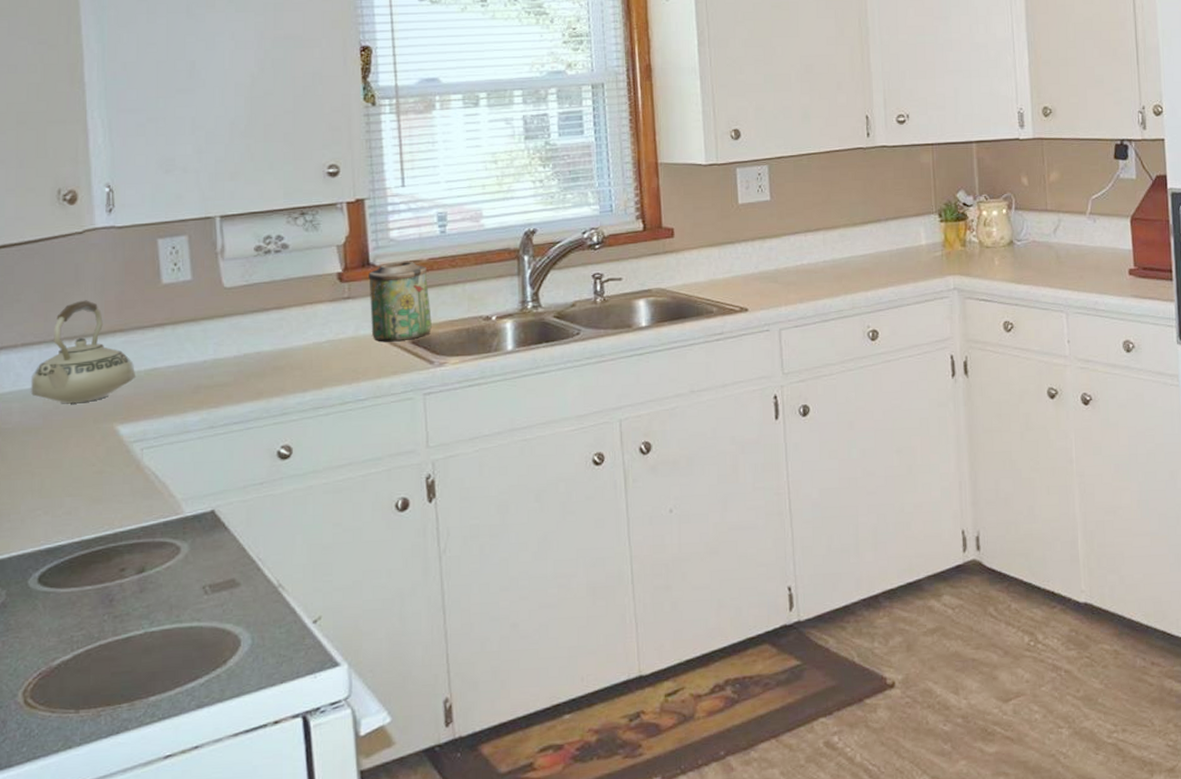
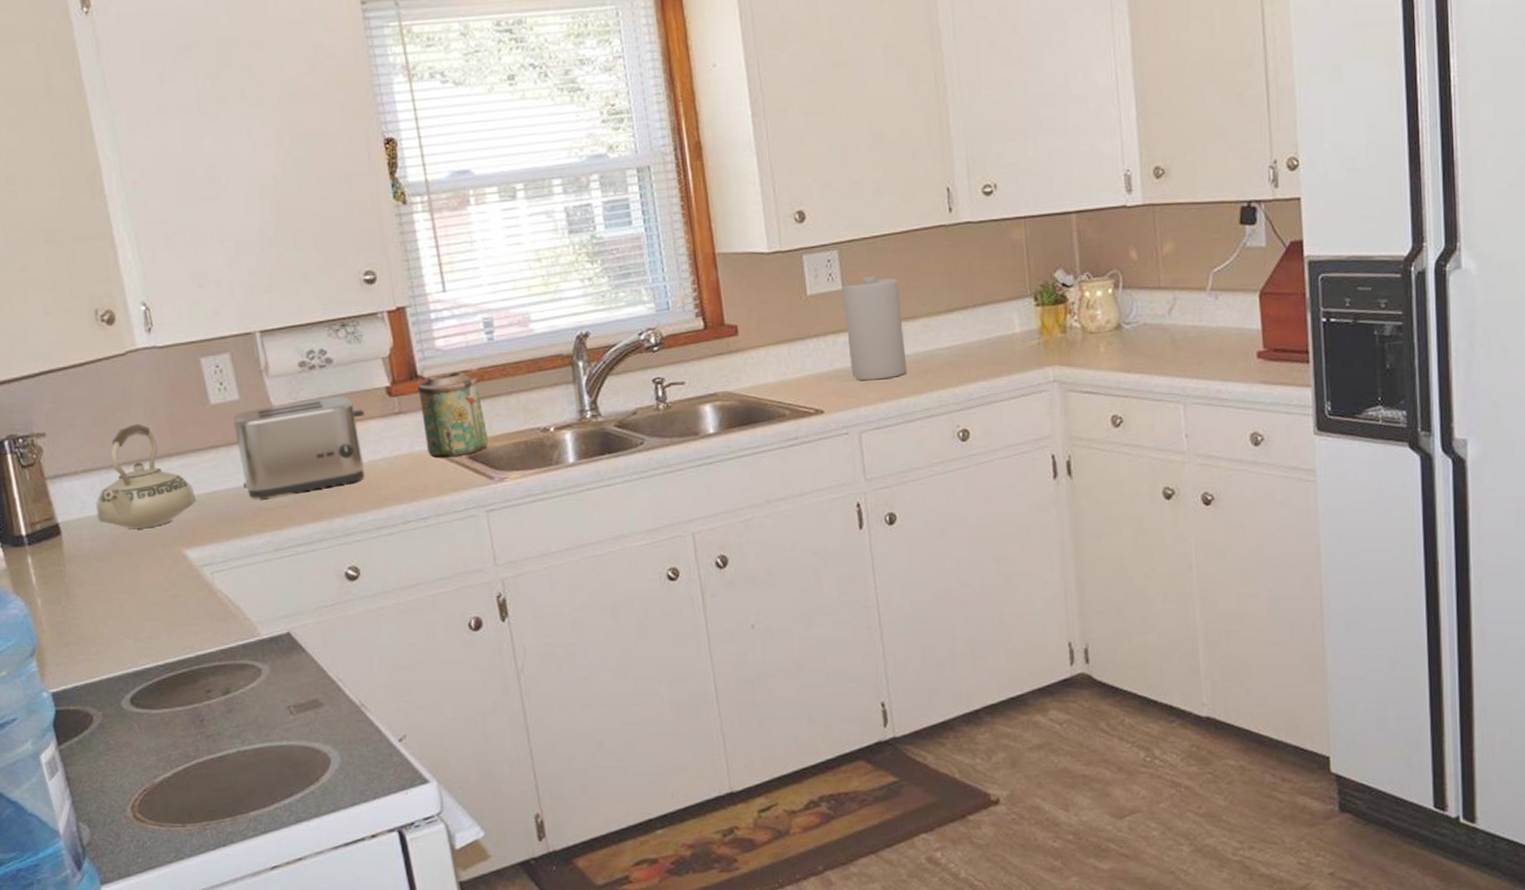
toaster: none [183,279,314,378] -> present [233,395,365,500]
paper towel holder: none [770,189,825,283] -> present [842,276,907,381]

